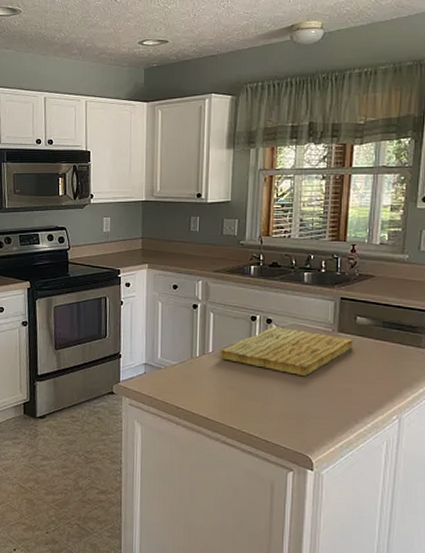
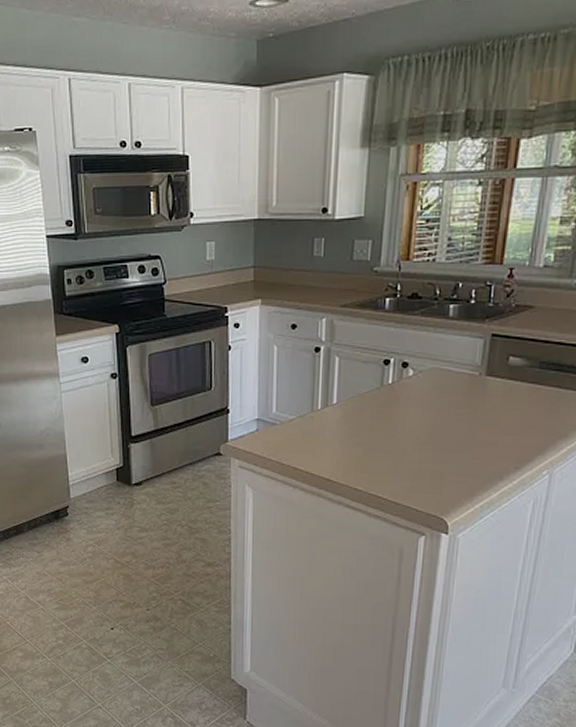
cutting board: present [221,326,353,377] -> none [347,371,503,429]

